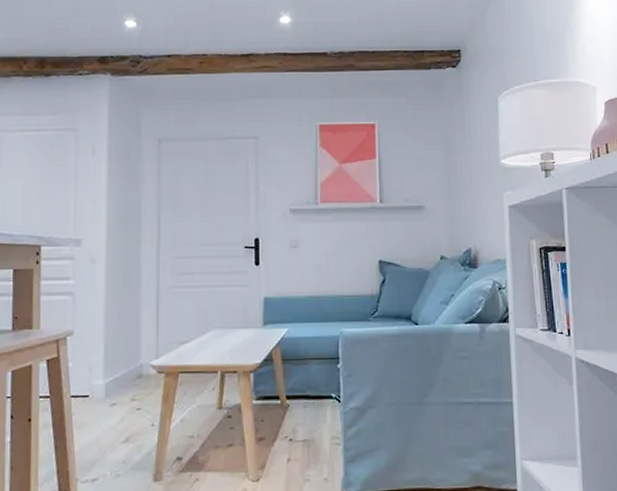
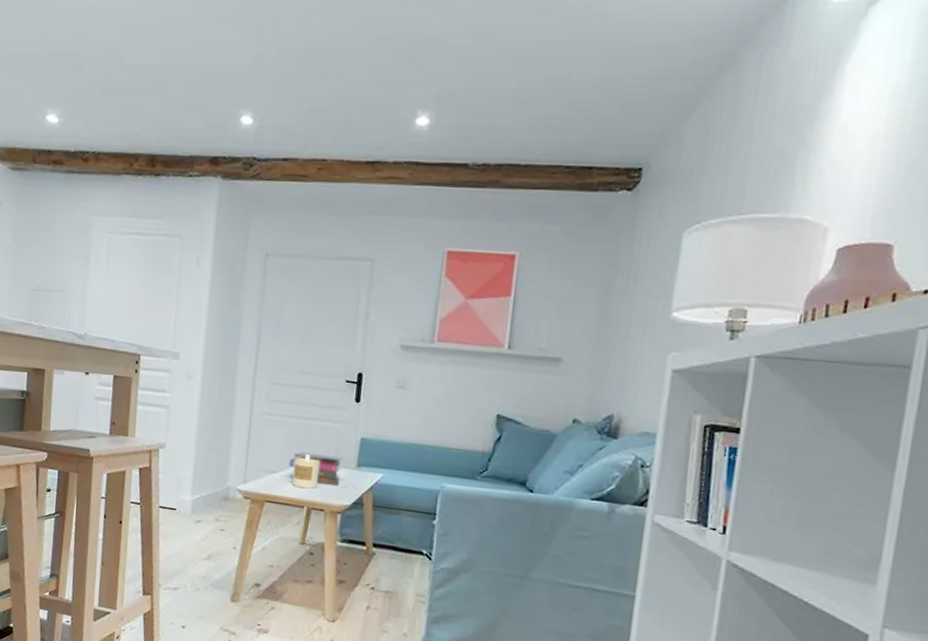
books: none [199,318,252,347] -> present [289,451,346,486]
candle: none [203,321,229,354] -> present [292,455,321,489]

